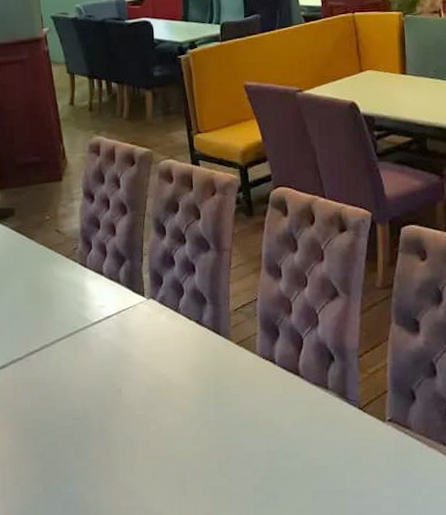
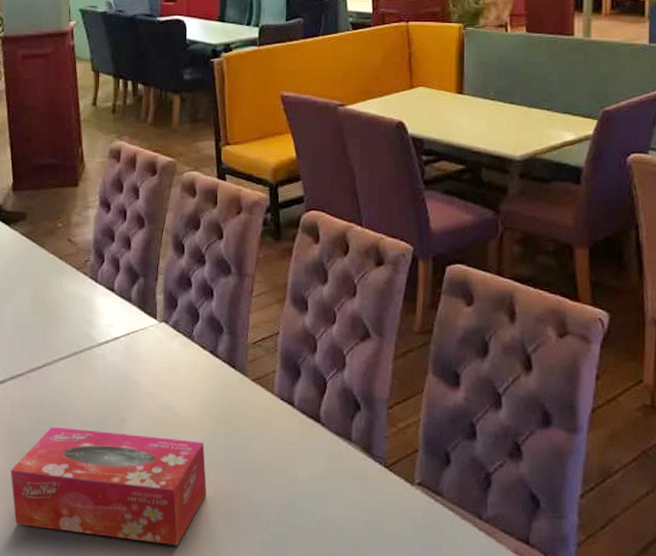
tissue box: none [17,402,202,499] -> present [10,426,207,546]

